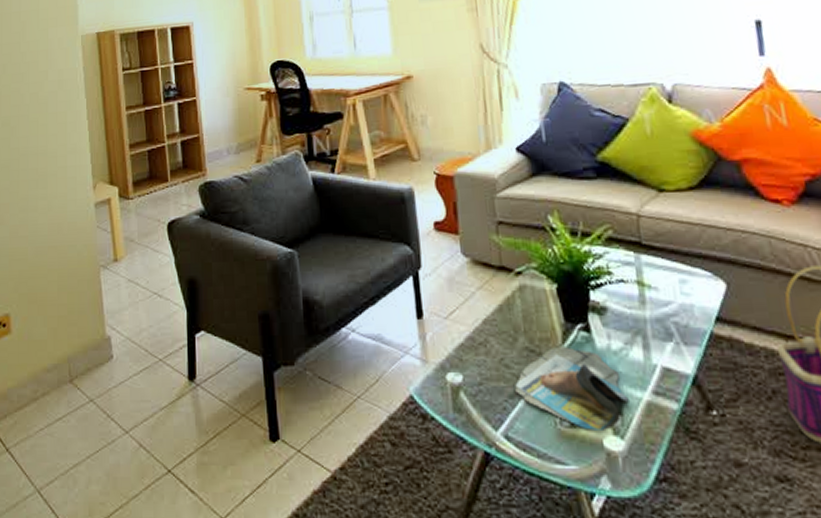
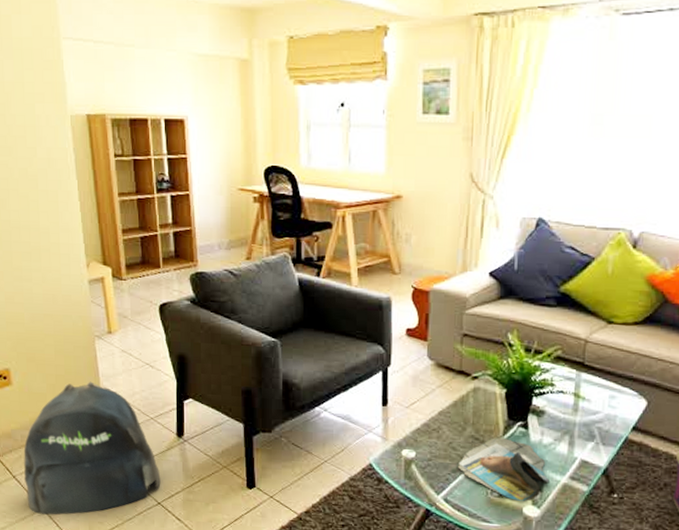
backpack: none [19,320,171,498] -> present [23,381,161,515]

